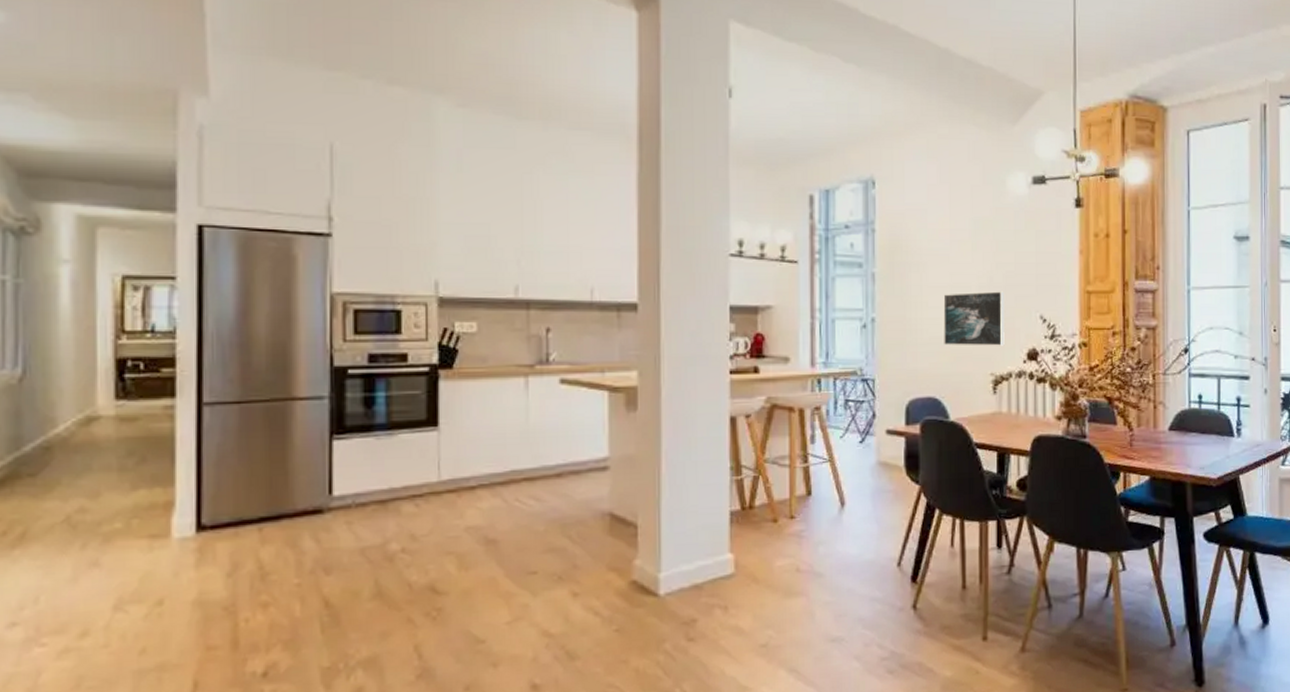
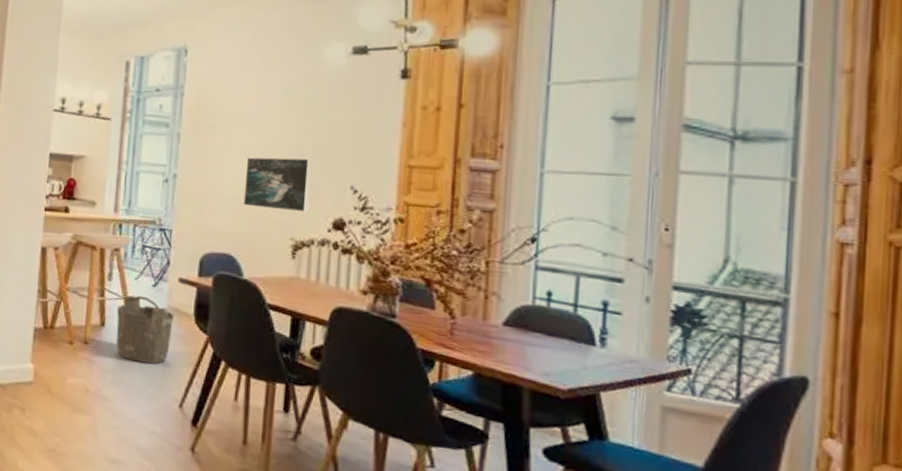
bucket: none [823,455,884,527] -> present [116,295,174,364]

